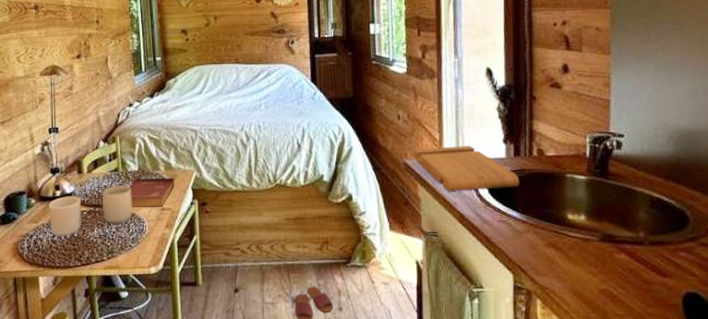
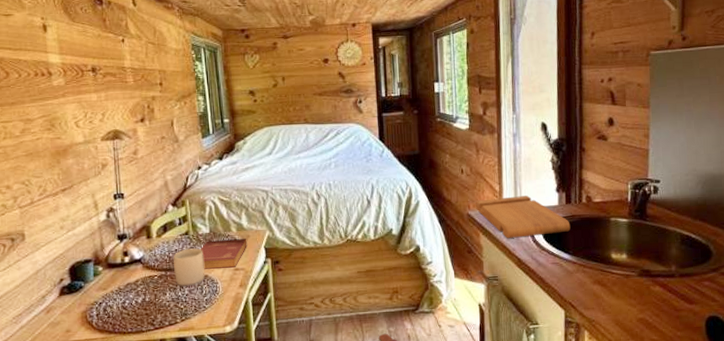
mug: present [48,196,82,237] -> none [117,261,153,303]

